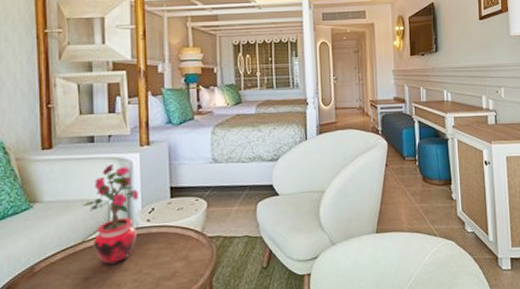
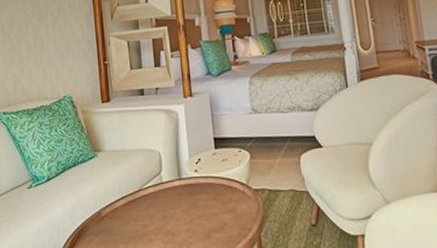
potted plant: present [82,163,140,266] -> none [137,115,187,214]

